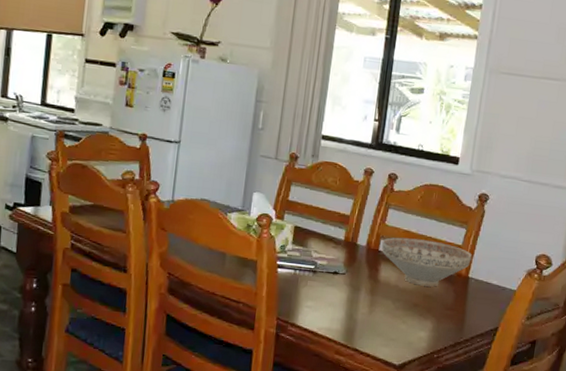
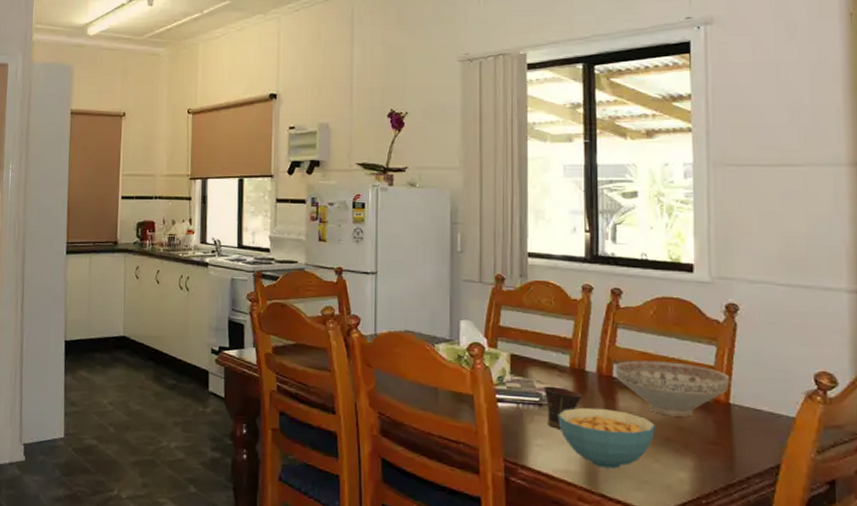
cup: none [318,256,351,294] -> present [544,386,581,429]
cereal bowl: none [328,275,407,328] -> present [558,407,655,469]

